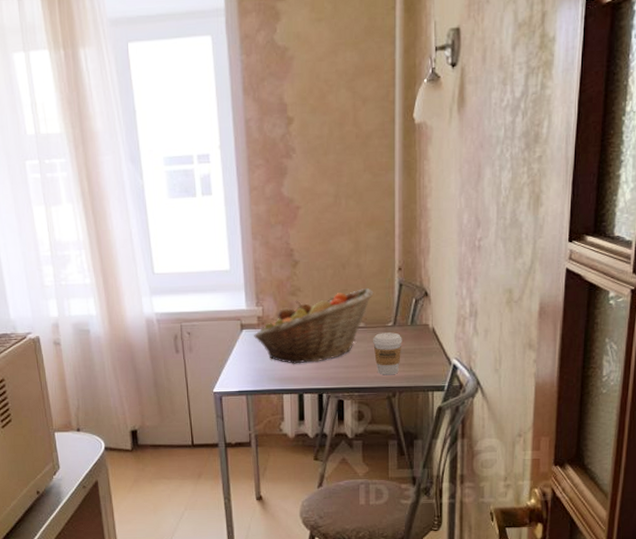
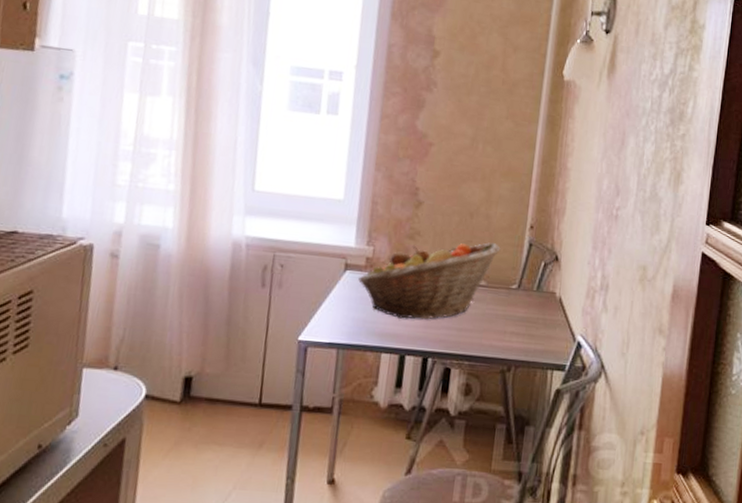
coffee cup: present [373,332,402,375] -> none [492,295,526,346]

